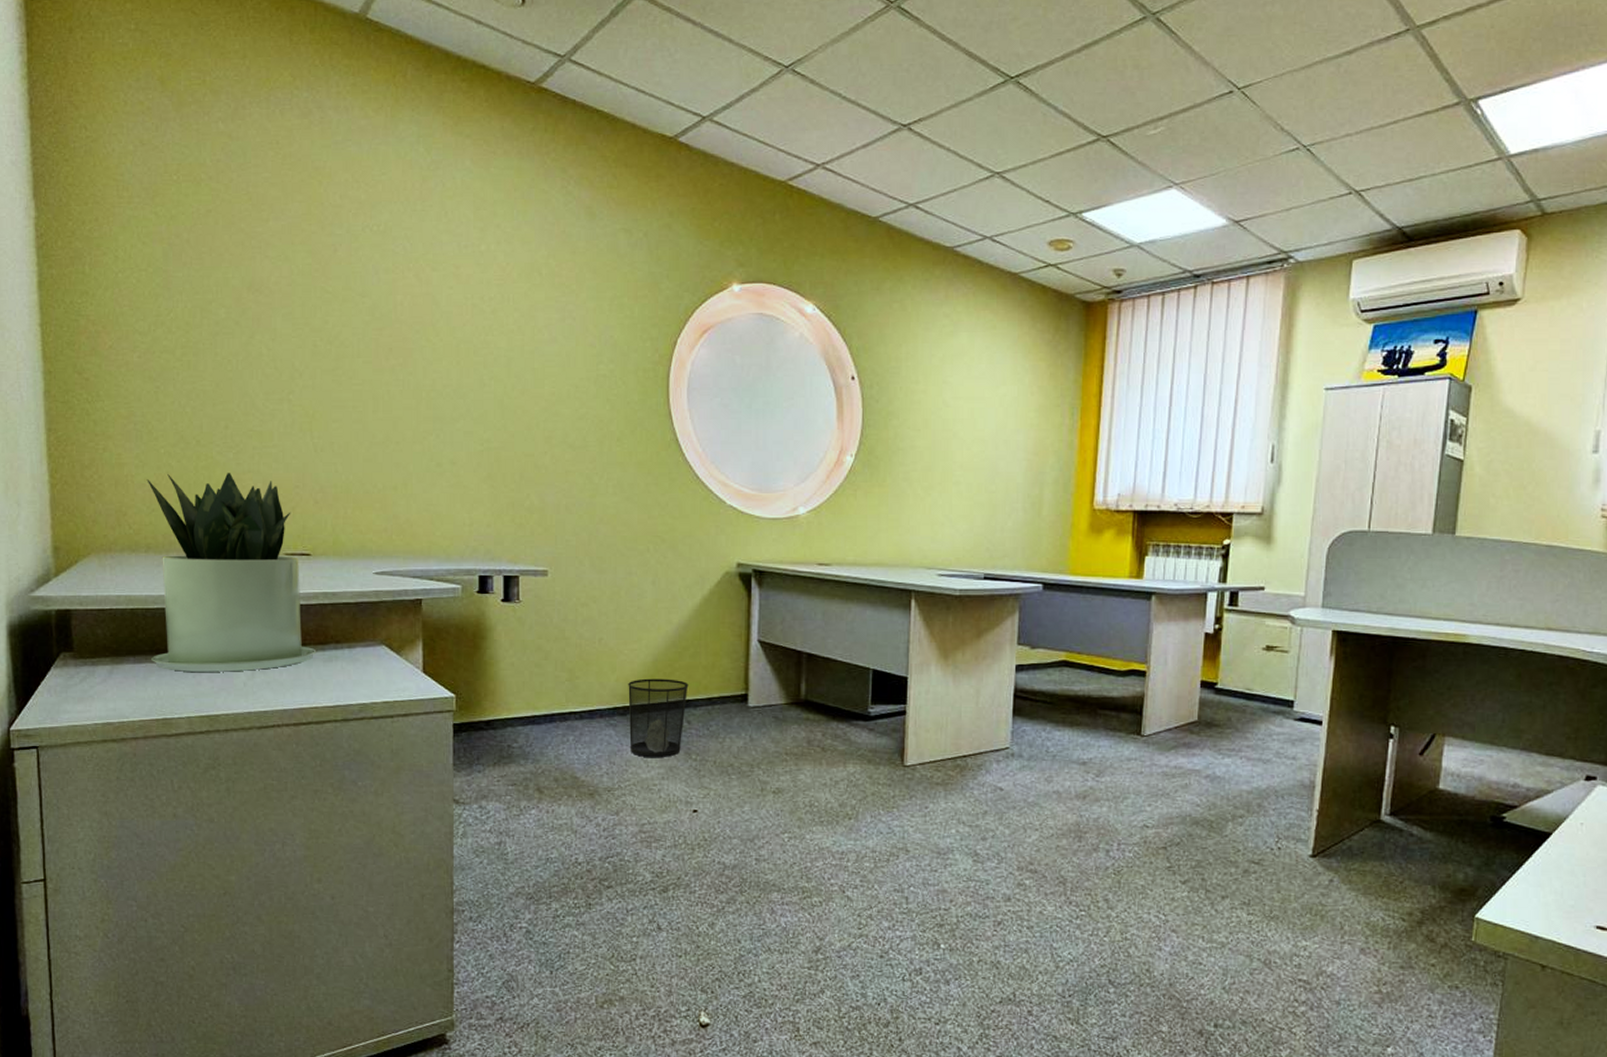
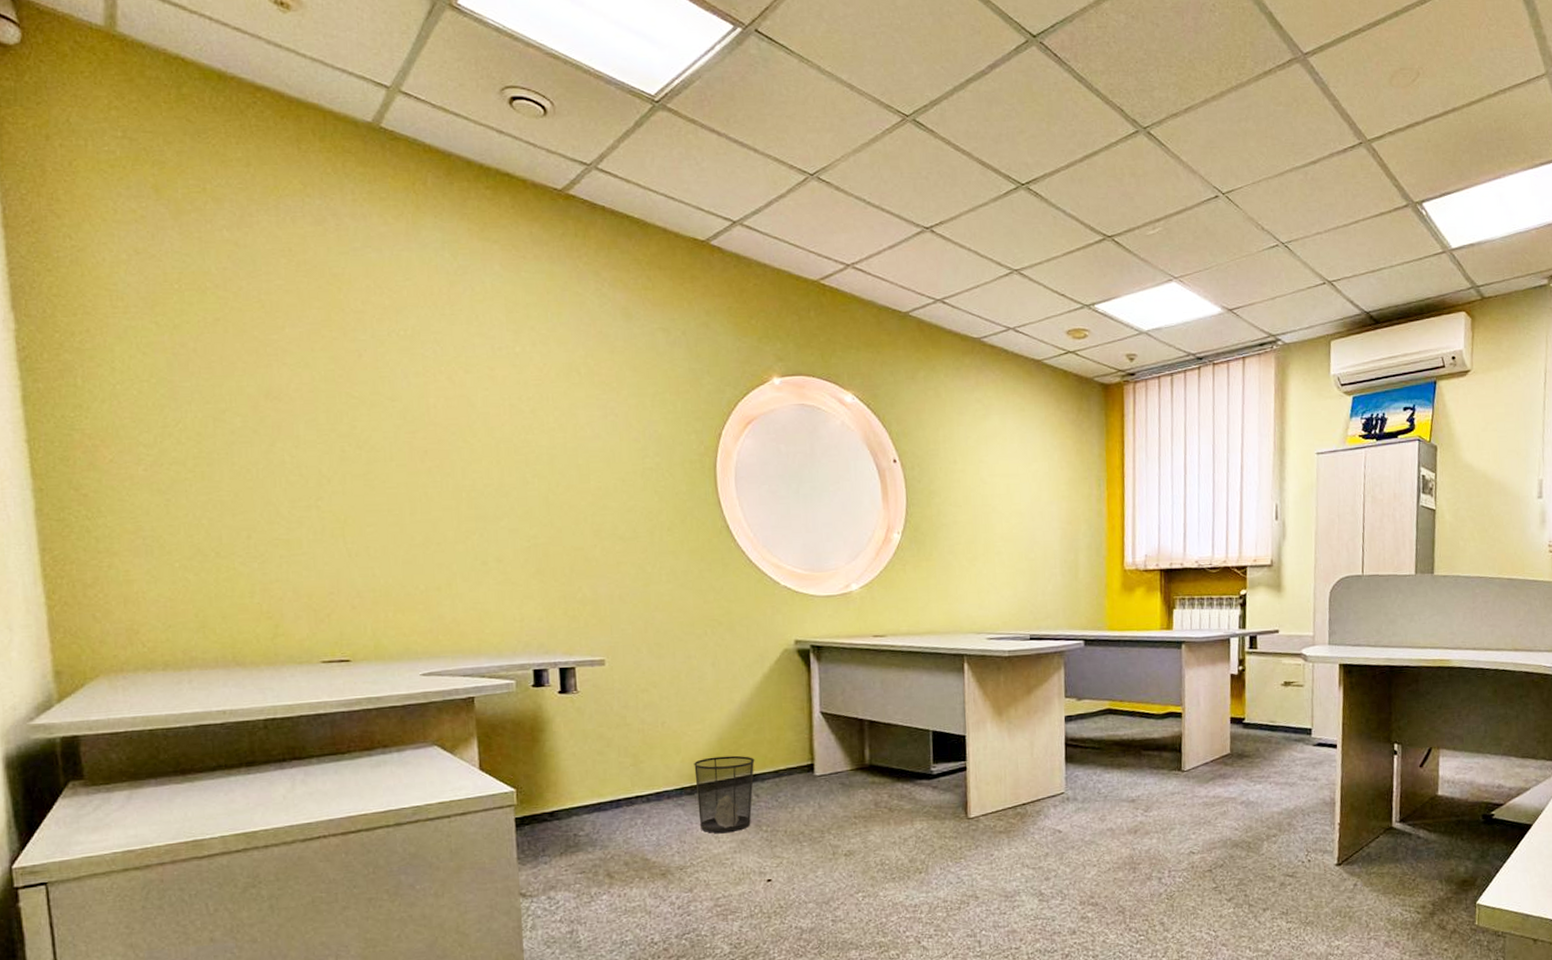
planter: present [147,473,317,672] -> none [160,583,363,791]

